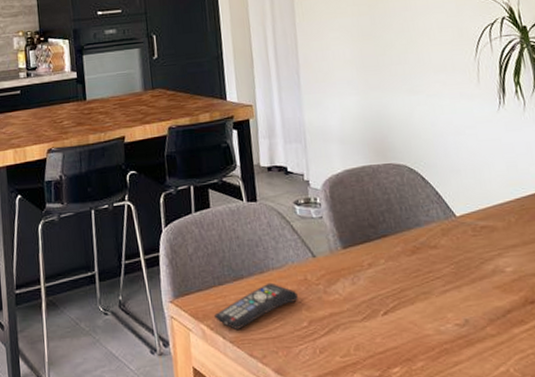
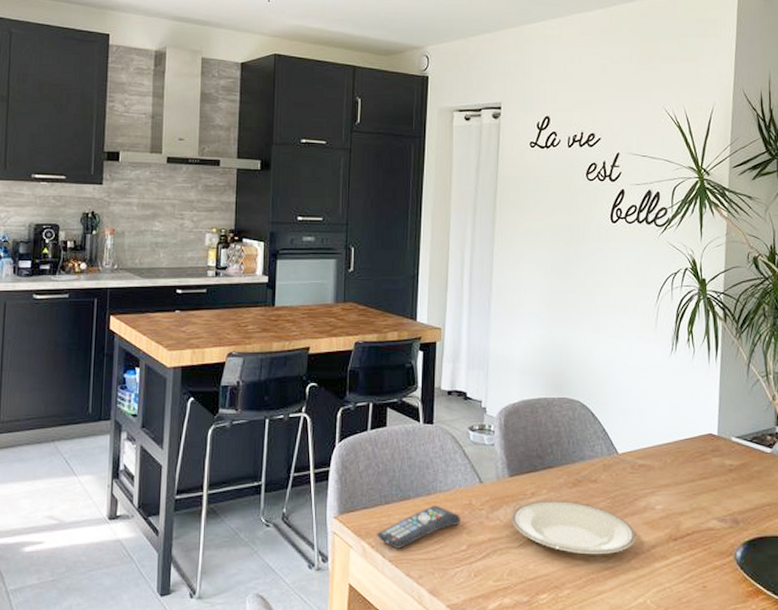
plate: none [350,269,489,324] -> present [512,500,637,555]

